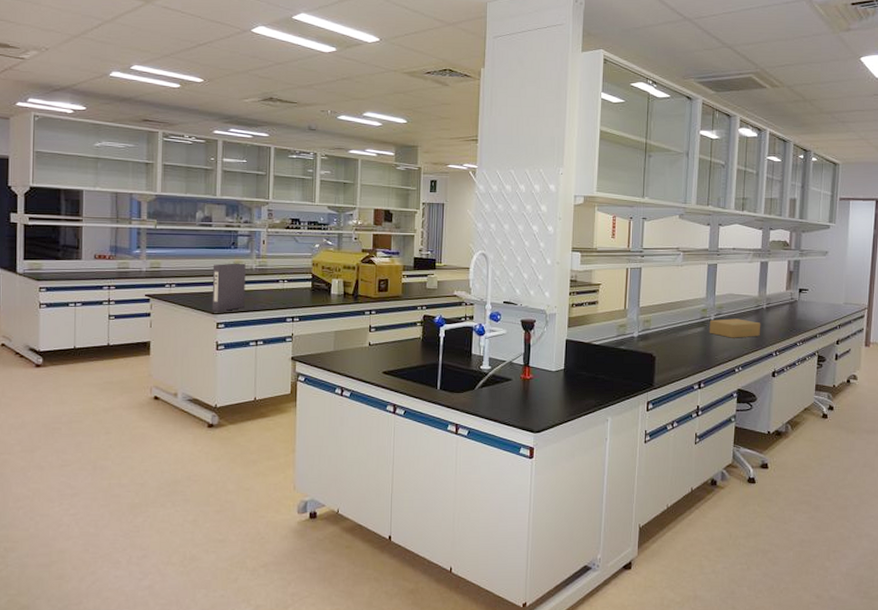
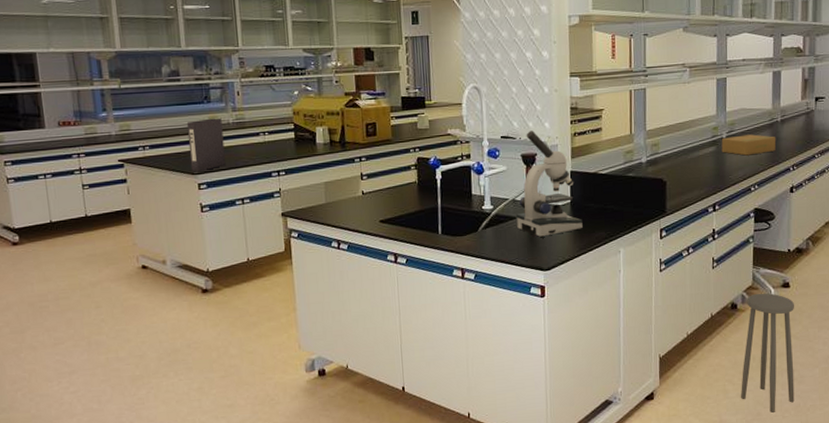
microscope: none [512,298,574,401] -> present [516,131,583,238]
stool: none [716,472,773,592] -> present [741,293,795,413]

